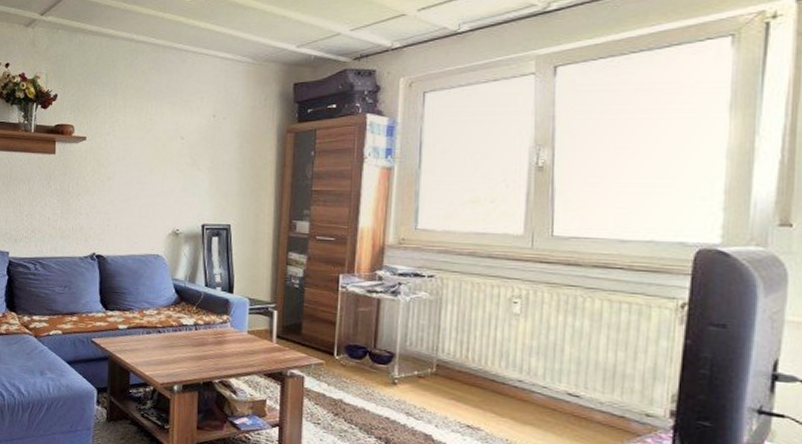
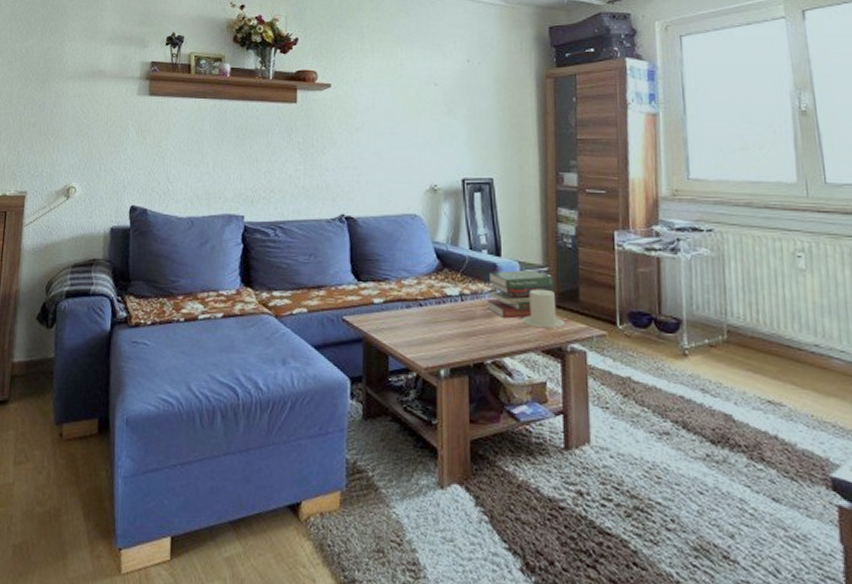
books: none [218,305,280,347] -> present [487,269,554,319]
candle: none [248,322,287,357] -> present [522,288,565,329]

